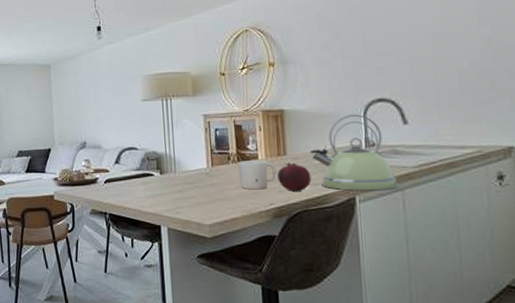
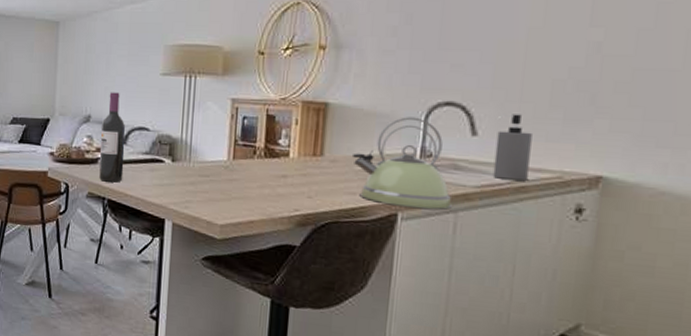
wine bottle: none [95,119,120,198] -> present [99,92,125,183]
mug: present [238,160,277,190] -> none [263,157,309,193]
fruit: present [277,161,312,191] -> none [309,164,349,199]
soap dispenser: none [421,103,455,159] -> present [492,114,532,182]

